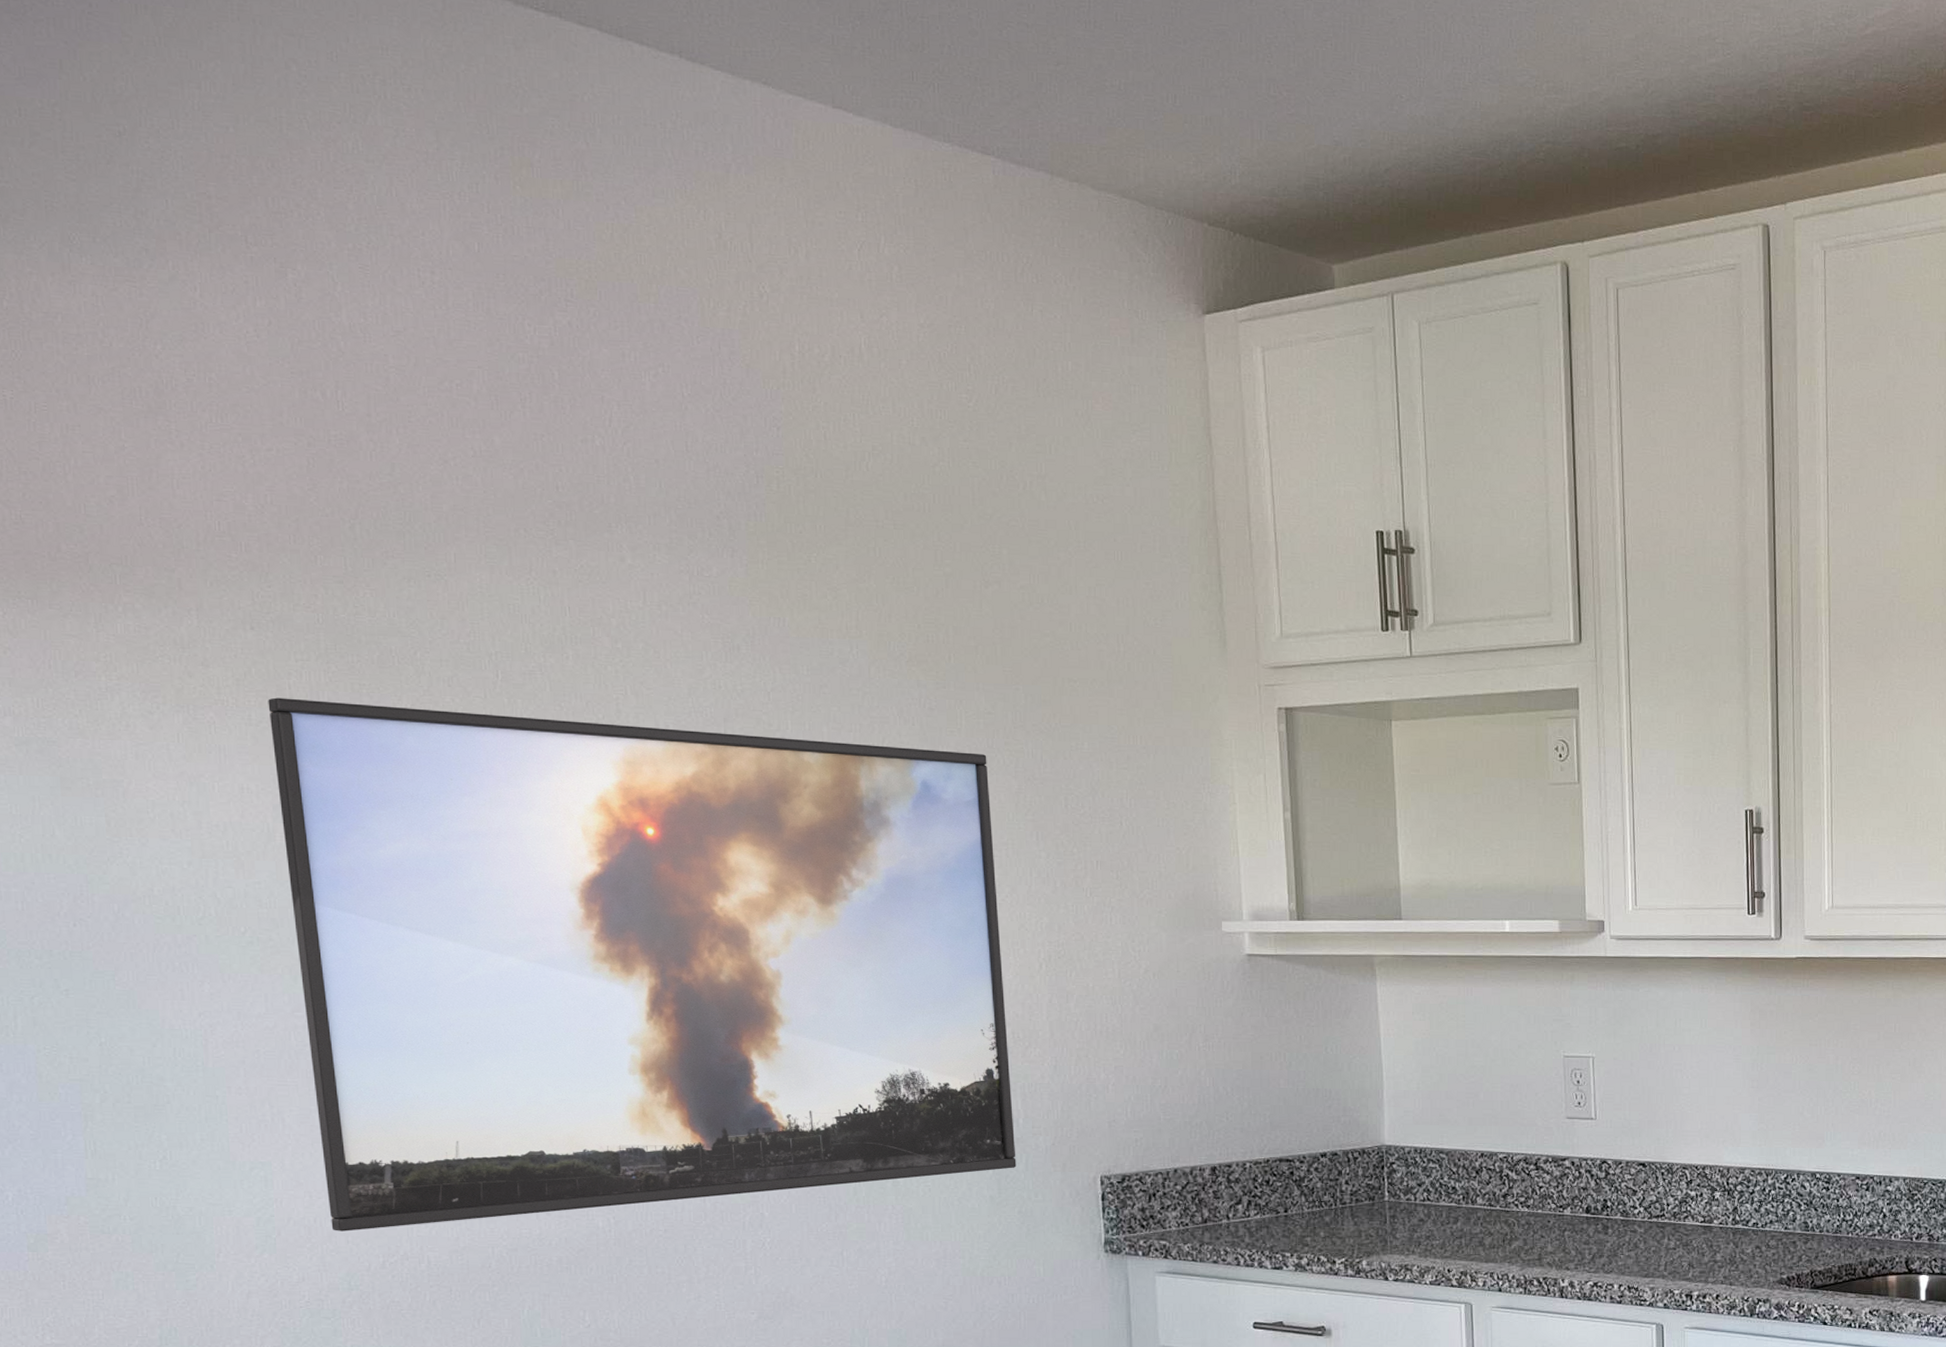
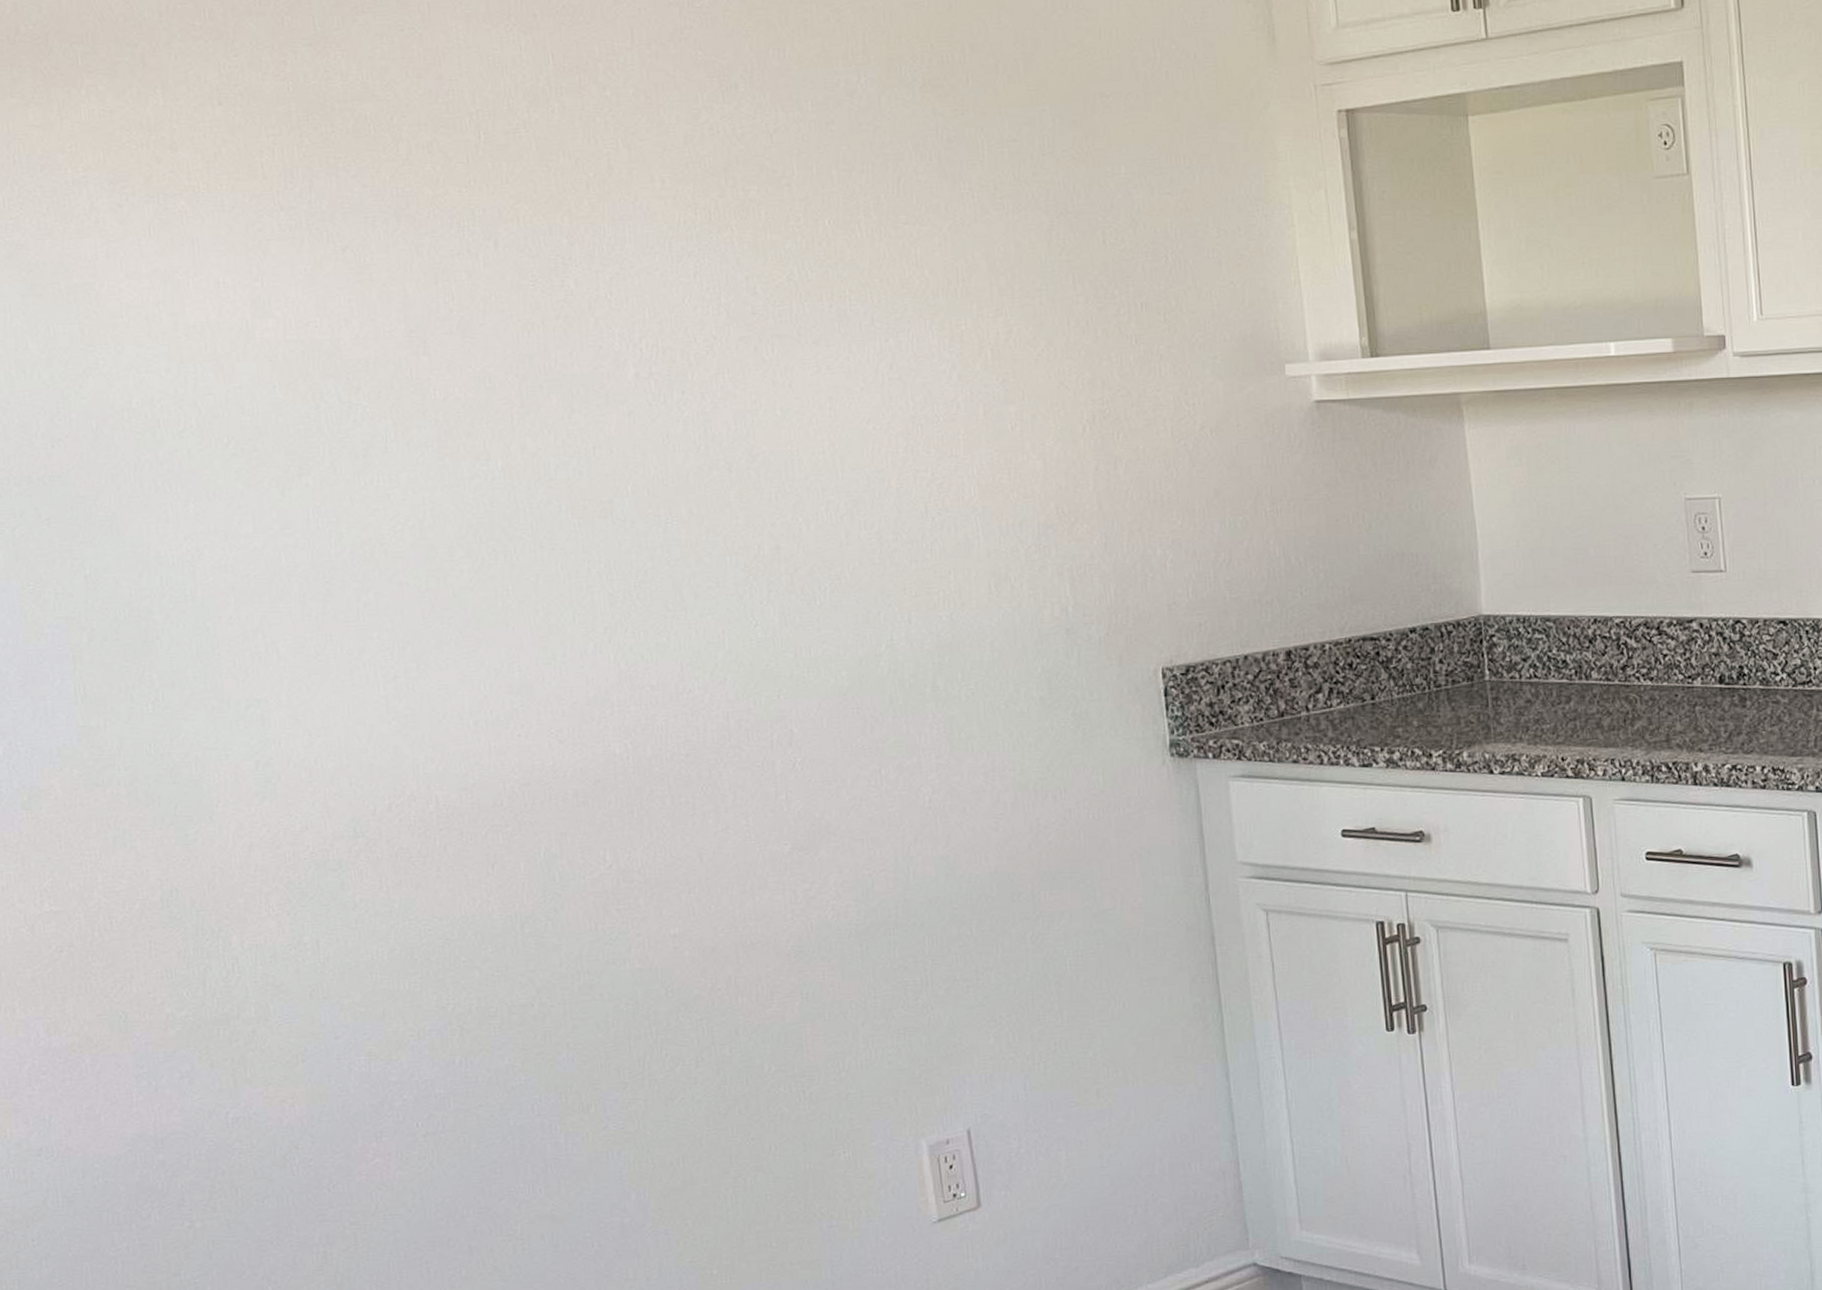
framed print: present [268,697,1017,1232] -> none [240,178,1068,773]

